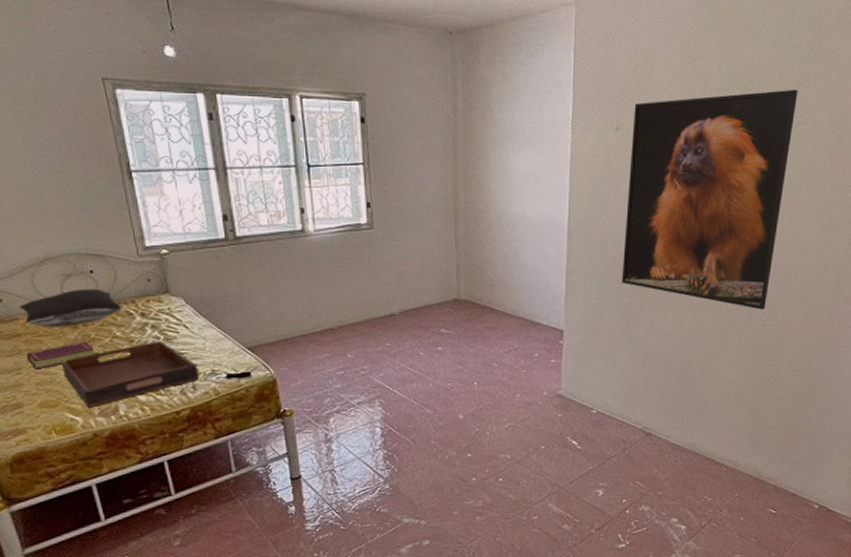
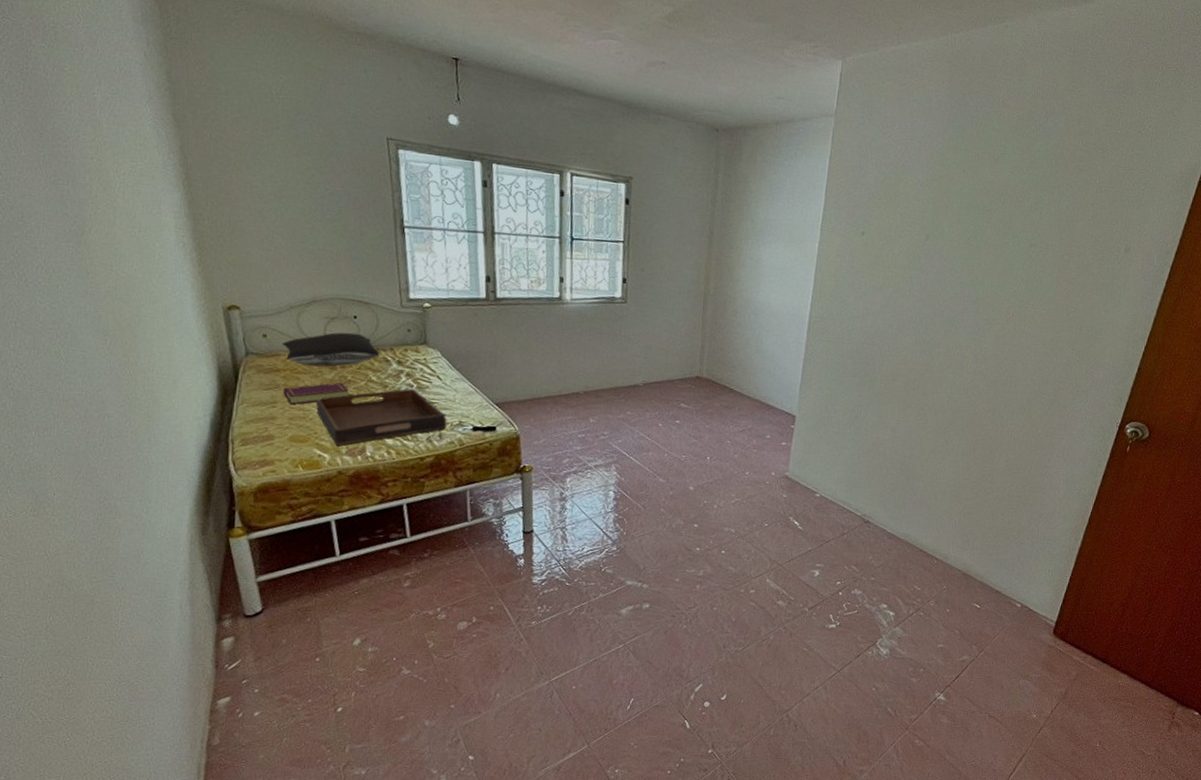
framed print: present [622,89,798,310] -> none [854,211,1032,415]

